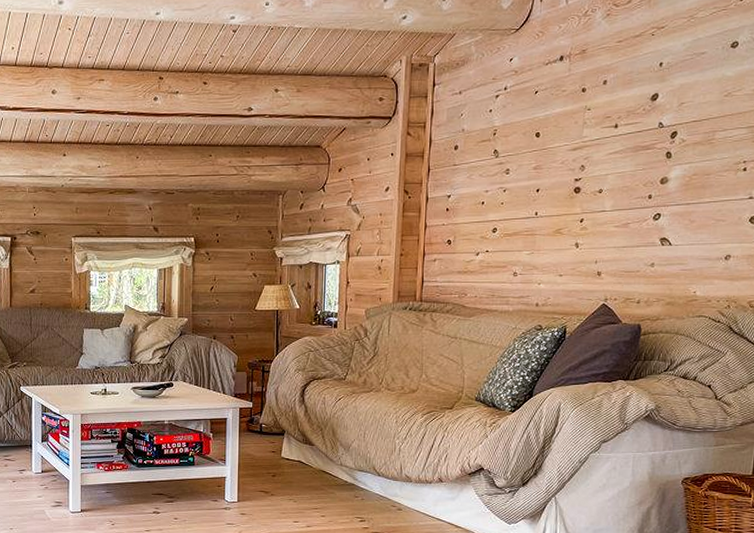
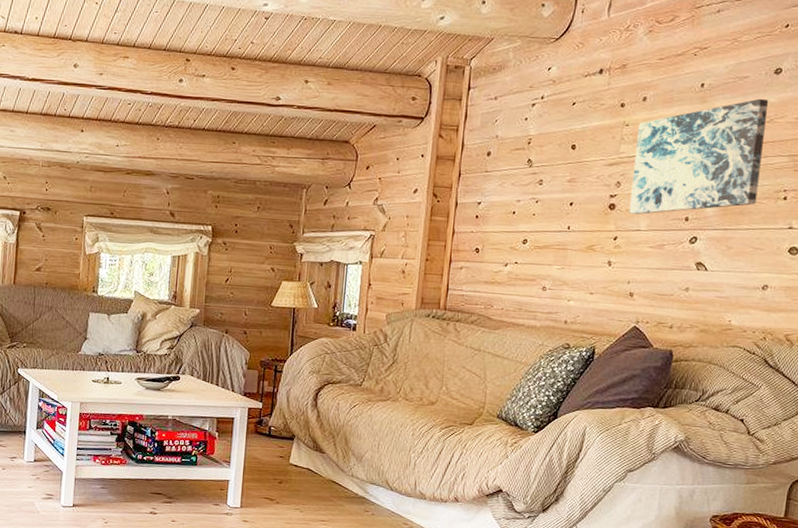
wall art: none [594,73,725,196] -> present [629,98,768,215]

